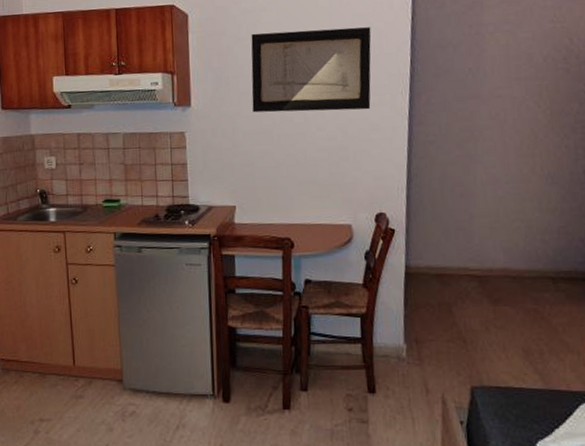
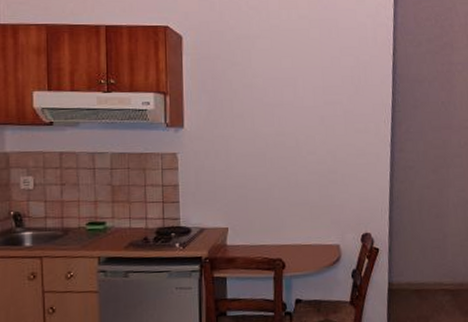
wall art: present [251,27,372,113] -> none [245,59,358,136]

